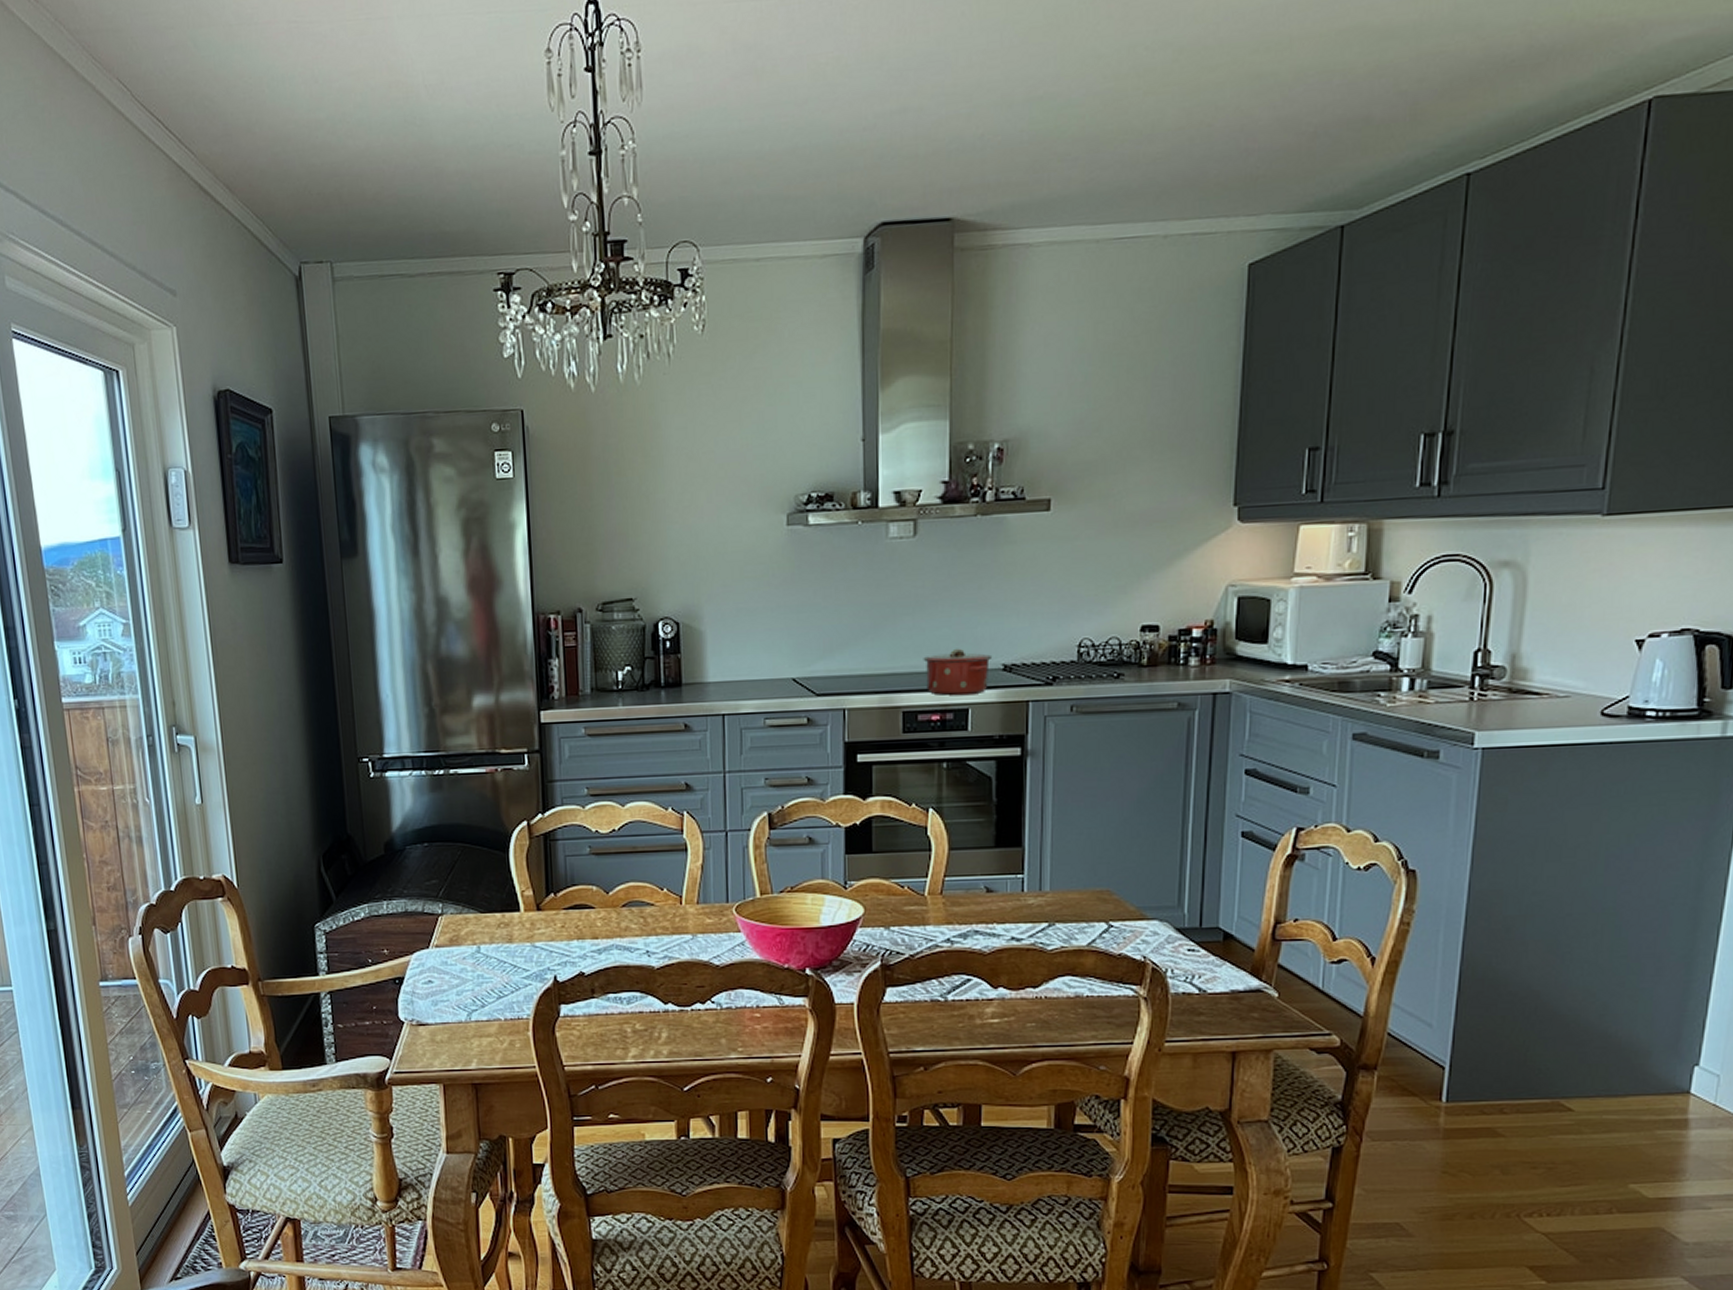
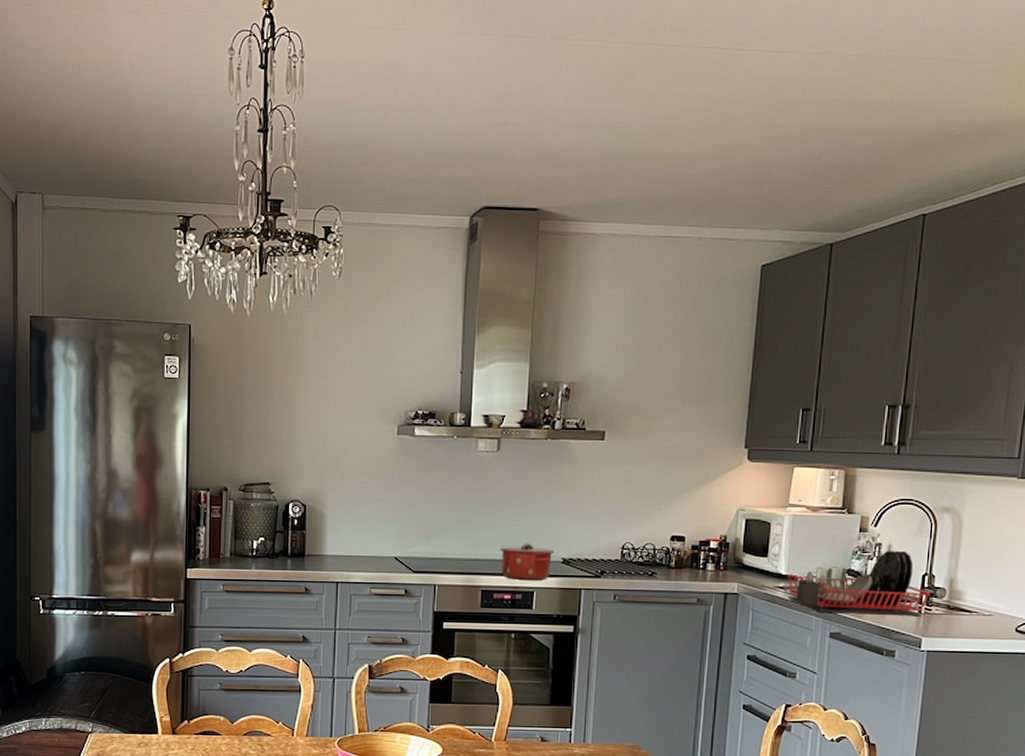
dish rack: none [1294,622,1486,710] -> present [787,550,931,617]

